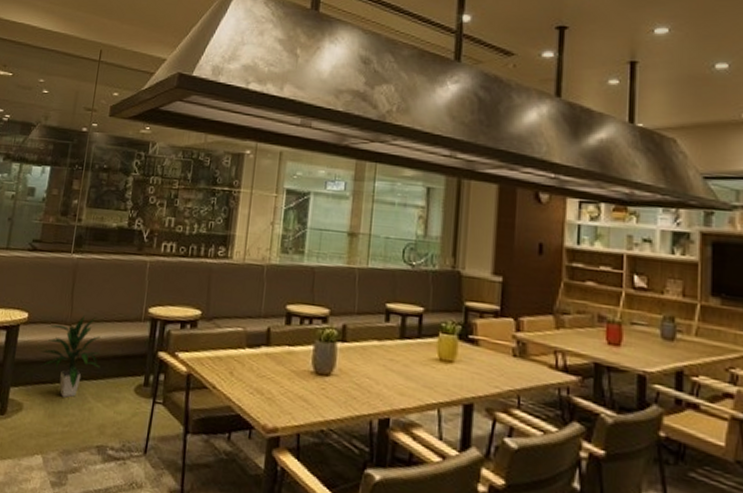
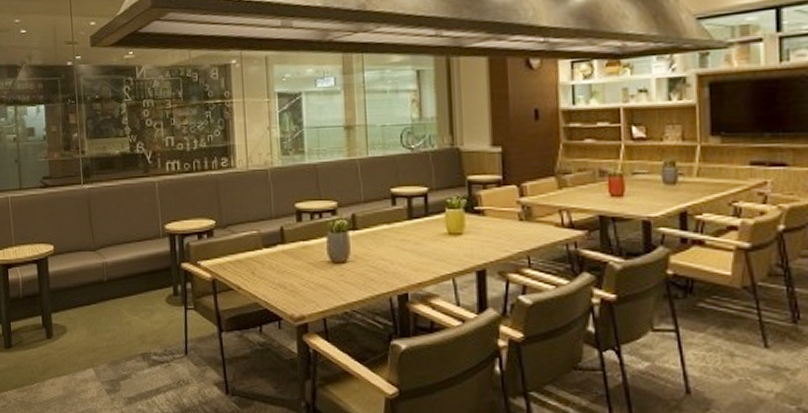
indoor plant: present [40,316,100,398] -> none [72,241,129,316]

